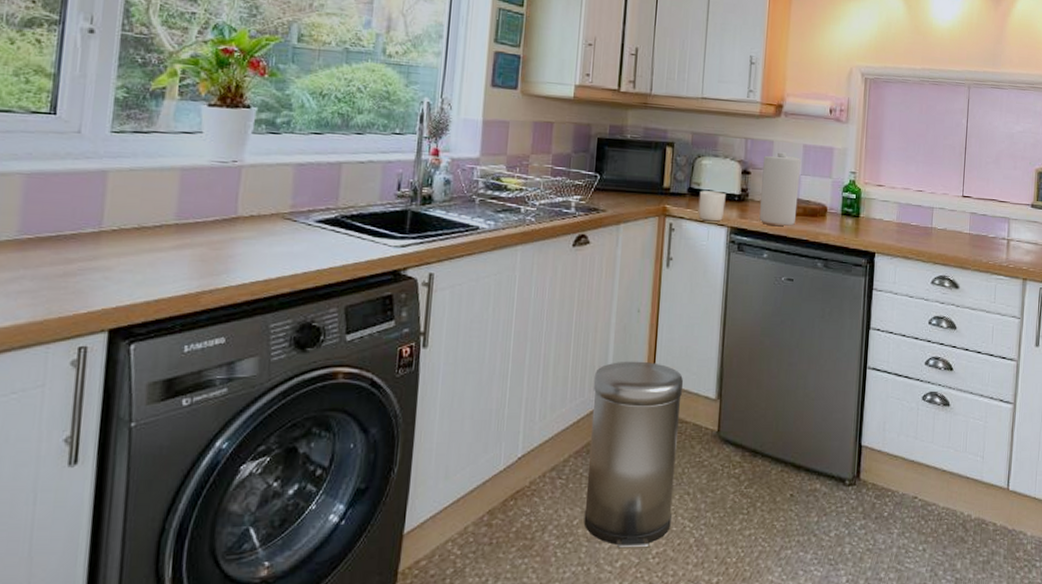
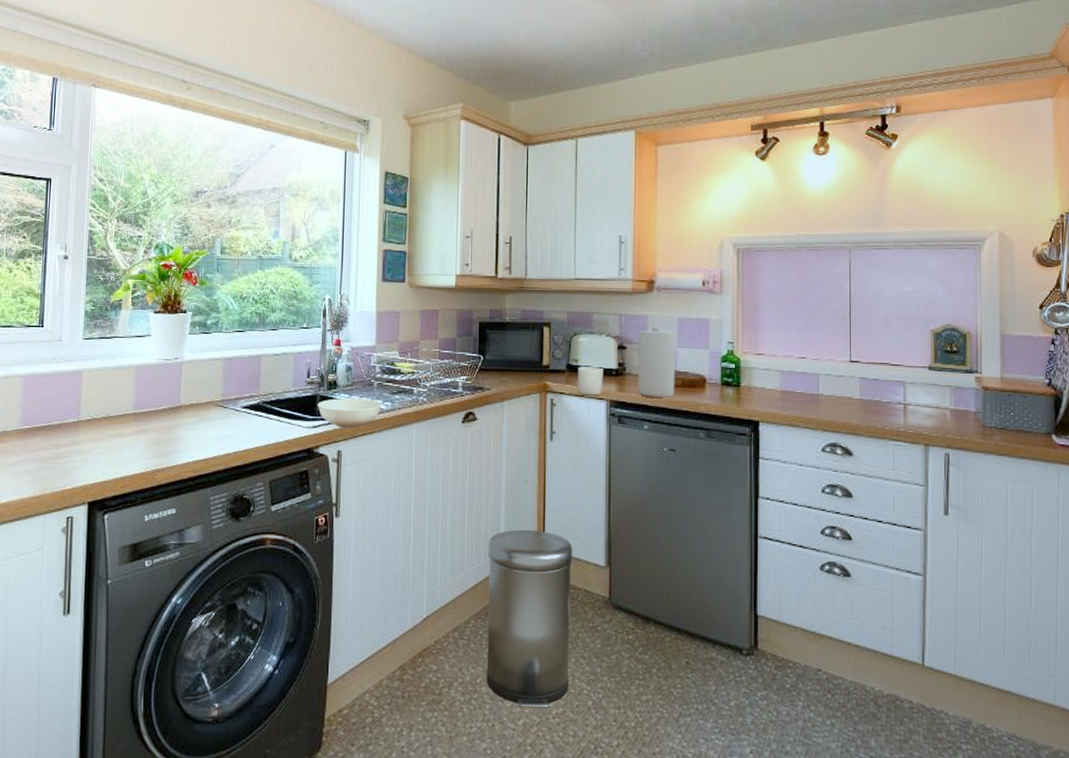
bowl: none [407,215,484,250] -> present [317,398,382,429]

